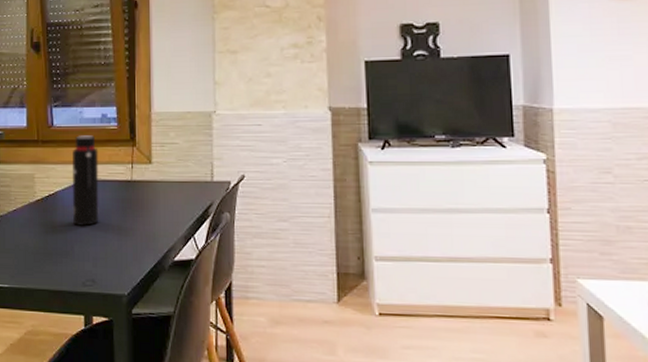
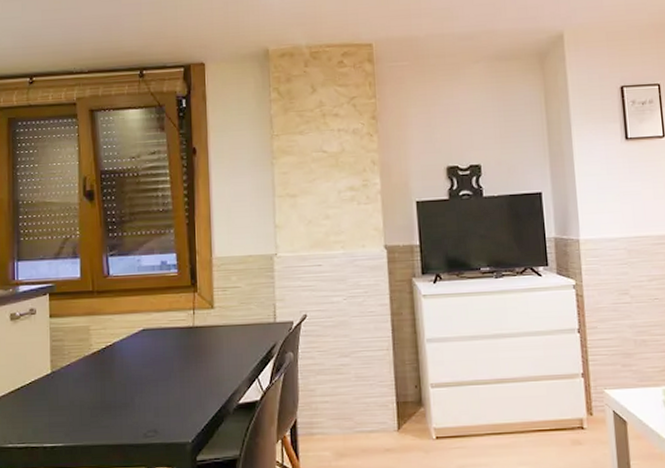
water bottle: present [72,135,99,227] -> none [130,283,160,377]

